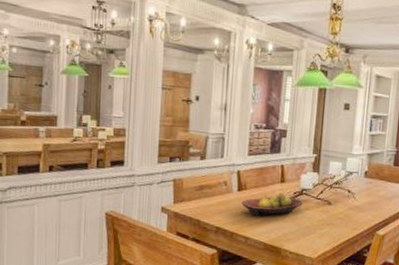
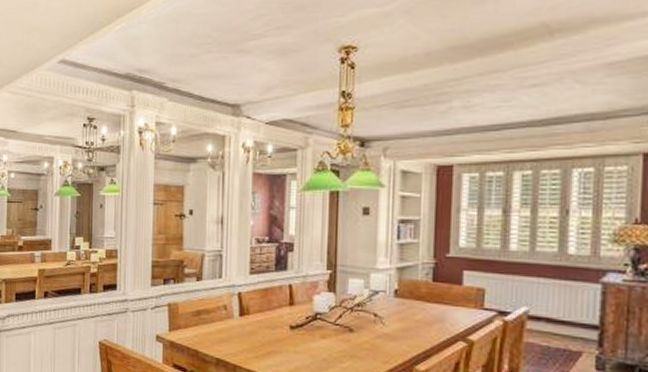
fruit bowl: present [241,192,303,217] -> none [244,317,318,346]

